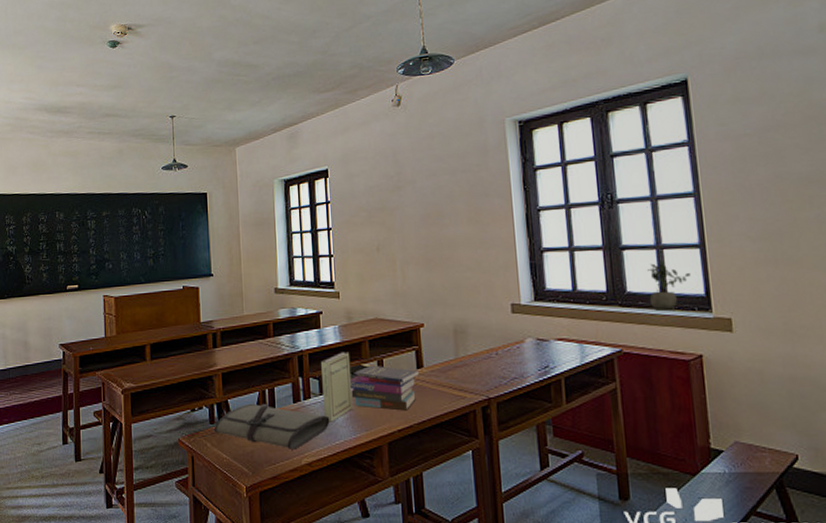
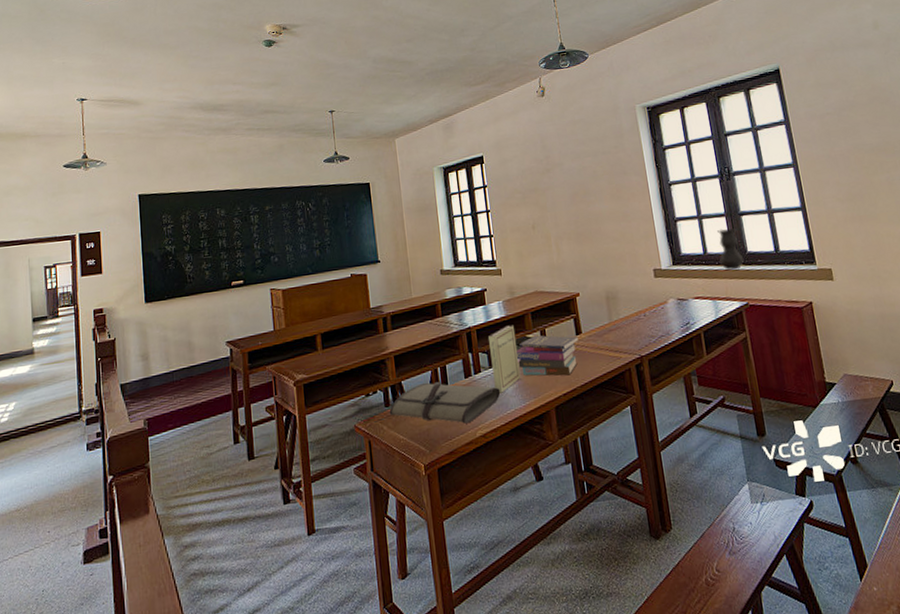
vase: none [591,263,620,313] -> present [717,228,743,271]
potted plant: present [648,260,691,312] -> none [763,222,797,267]

